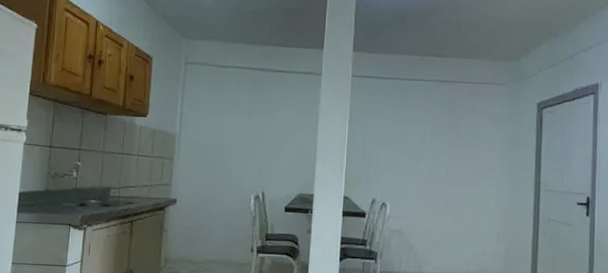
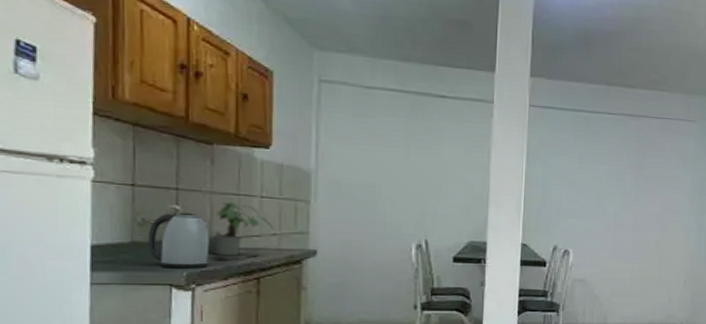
kettle: none [56,167,99,213] -> present [148,212,210,270]
potted plant: none [101,160,145,203] -> present [212,202,273,257]

